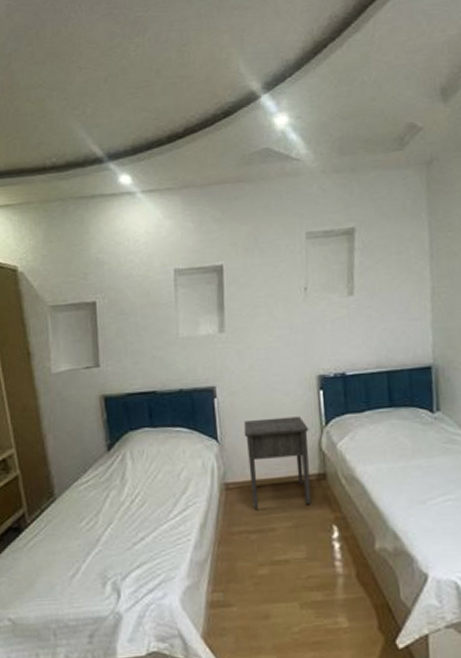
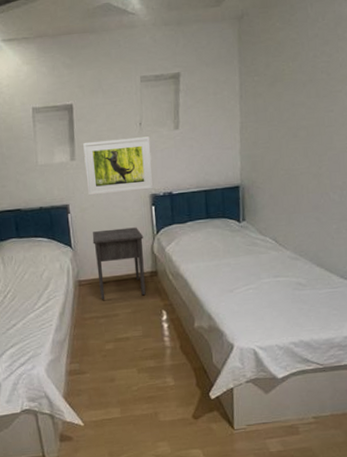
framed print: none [235,304,322,376] -> present [83,136,154,196]

